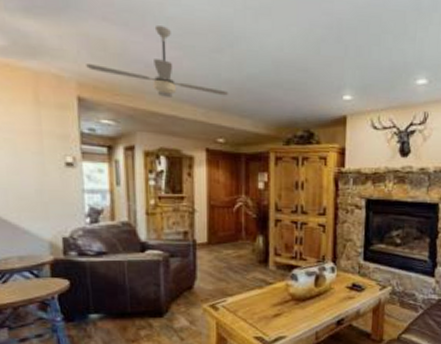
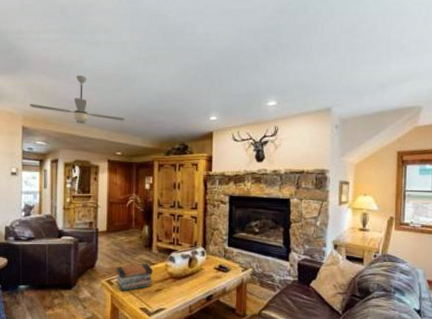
book stack: none [222,283,271,318] -> present [116,263,154,292]

